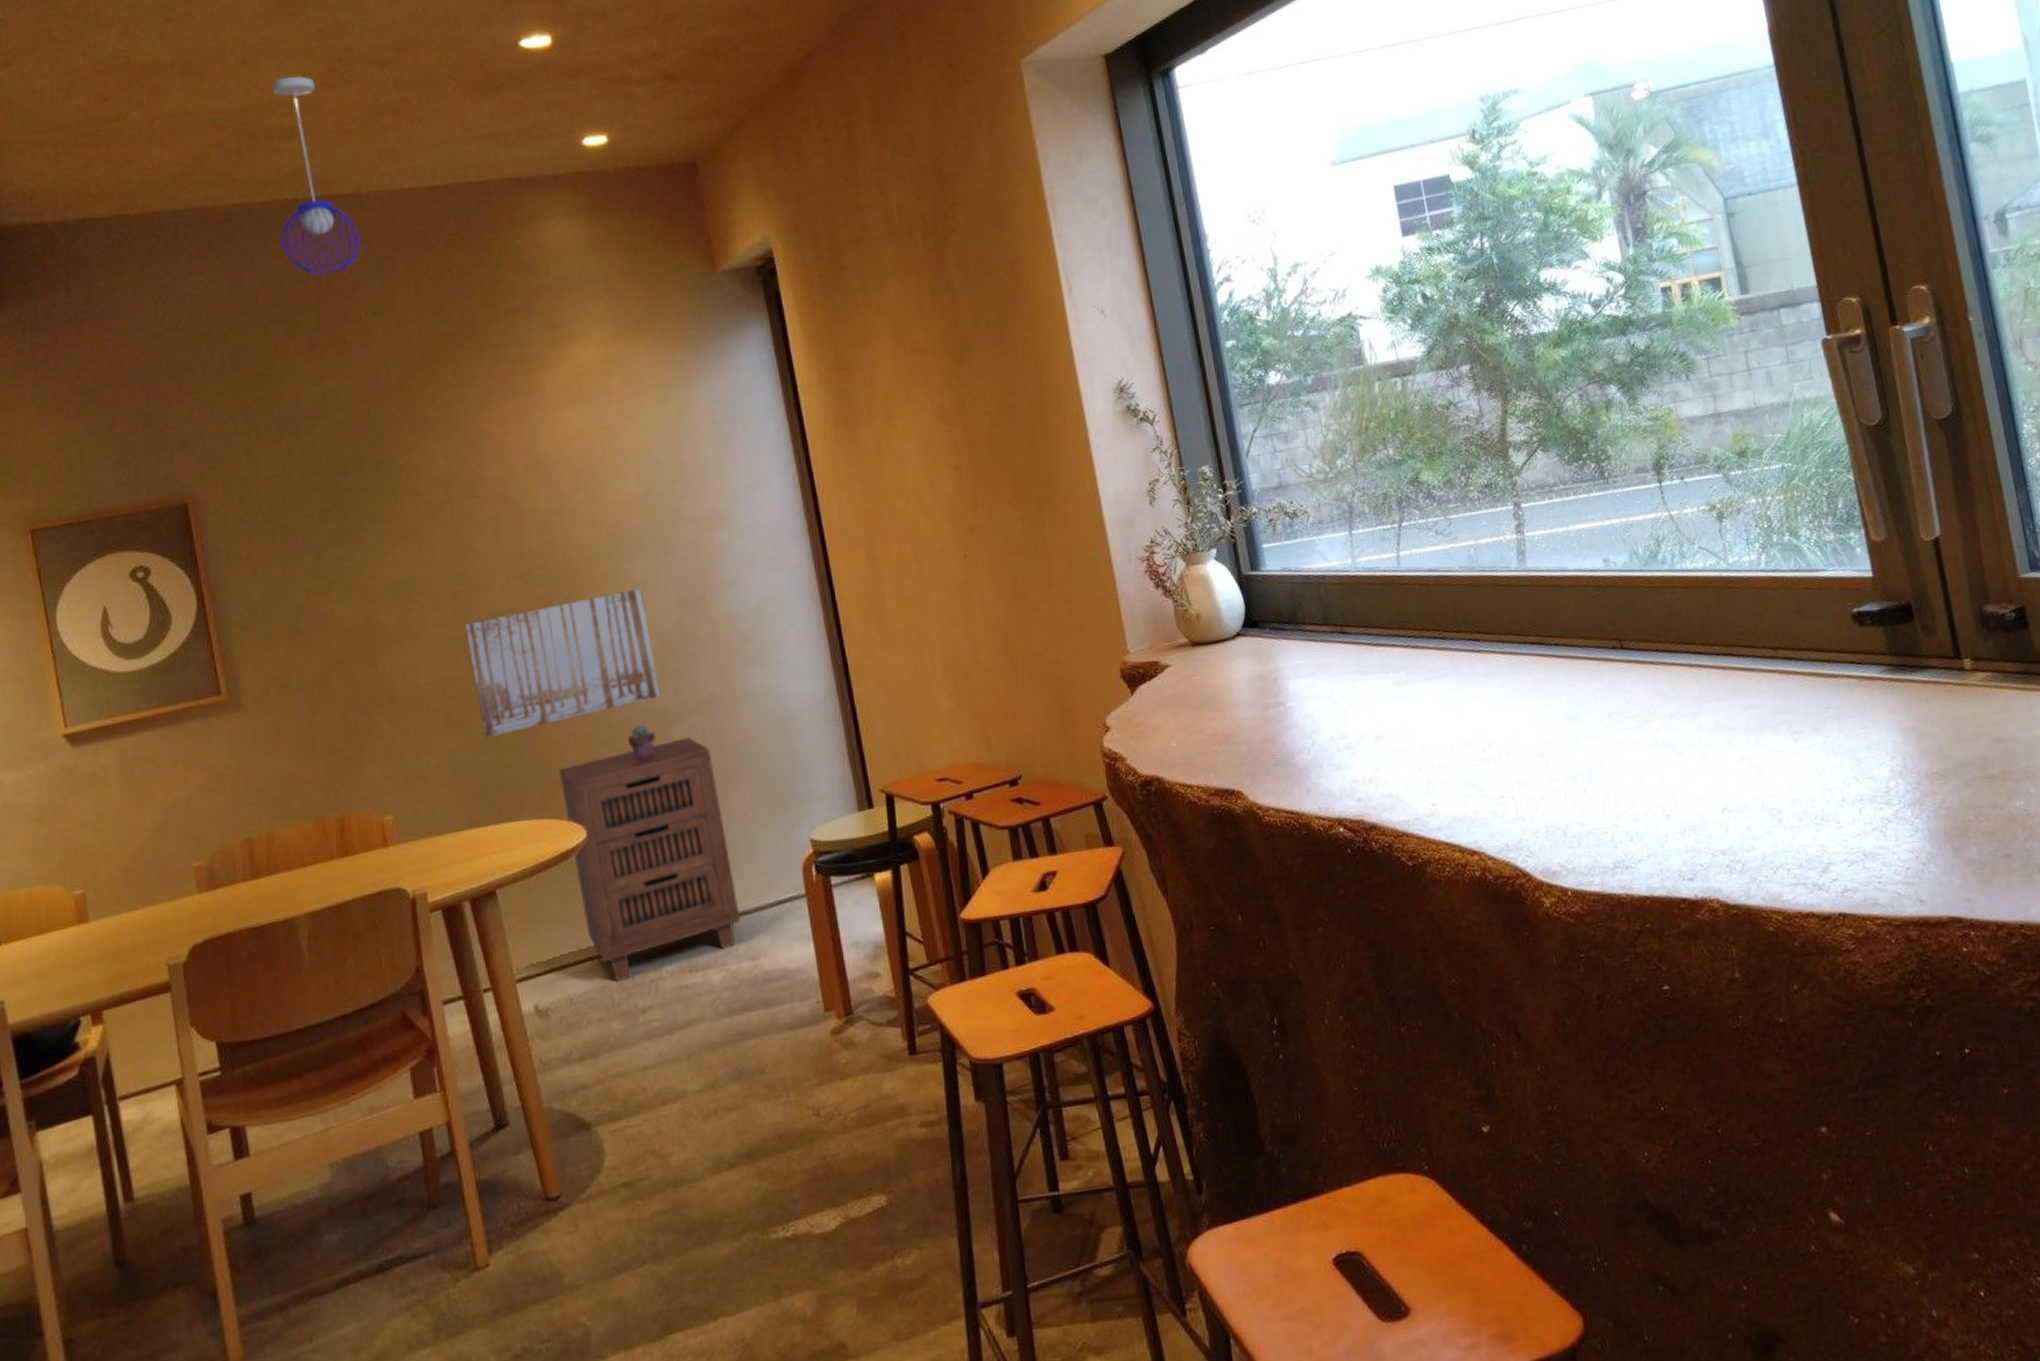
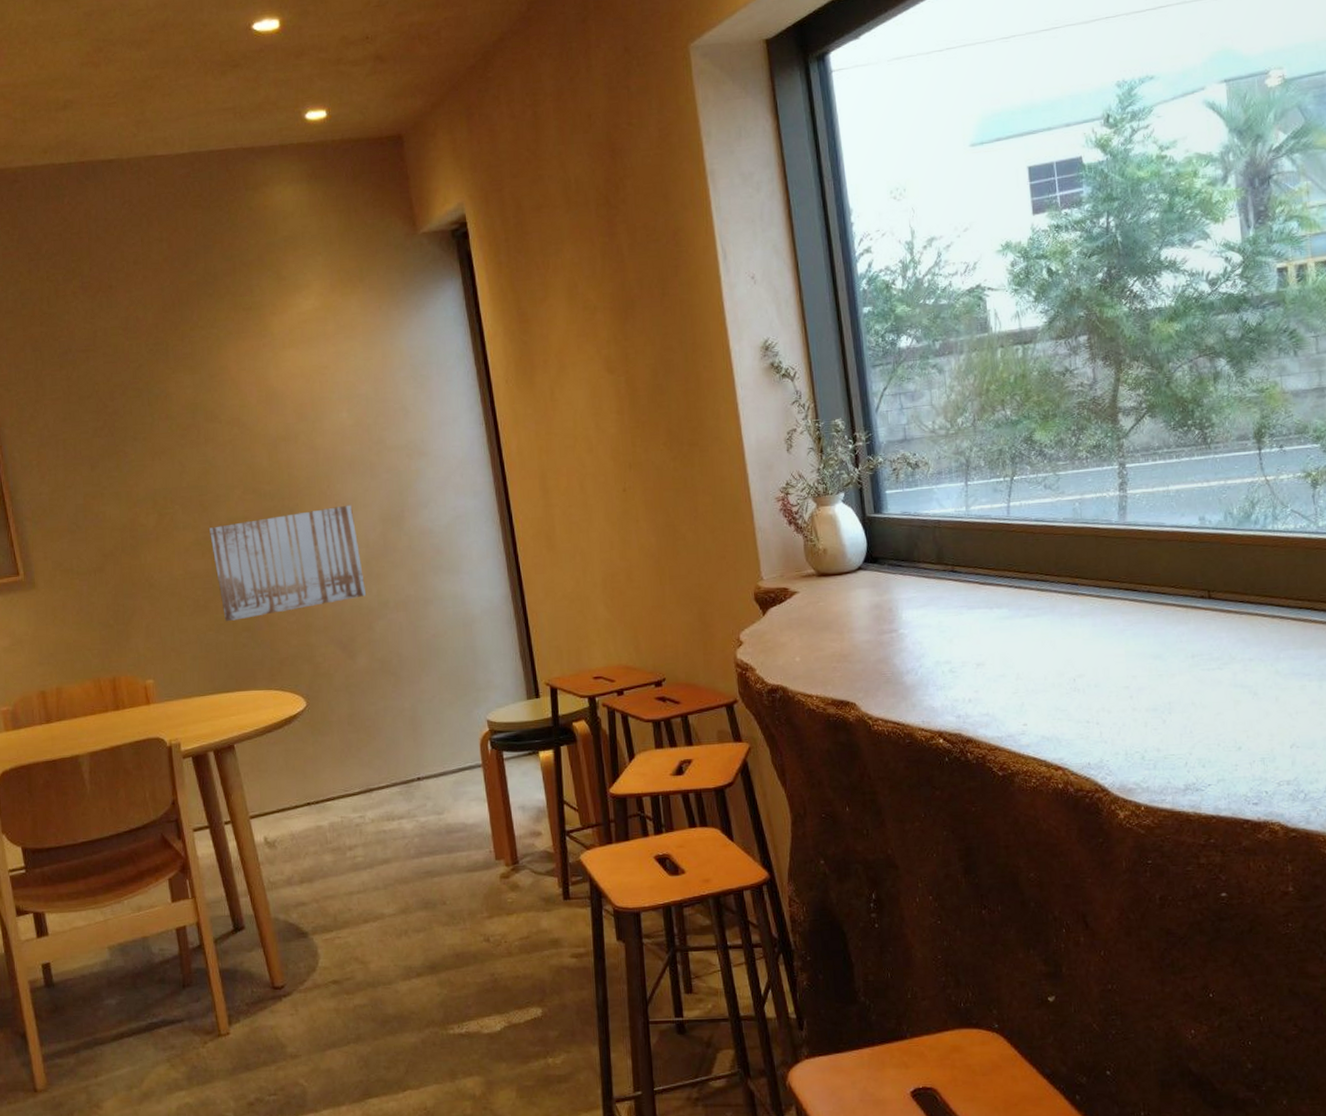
pendant light: present [270,75,360,275] -> none [48,54,123,229]
cabinet: present [559,737,740,982] -> none [284,631,429,824]
potted succulent: present [627,724,657,761] -> none [339,618,363,648]

